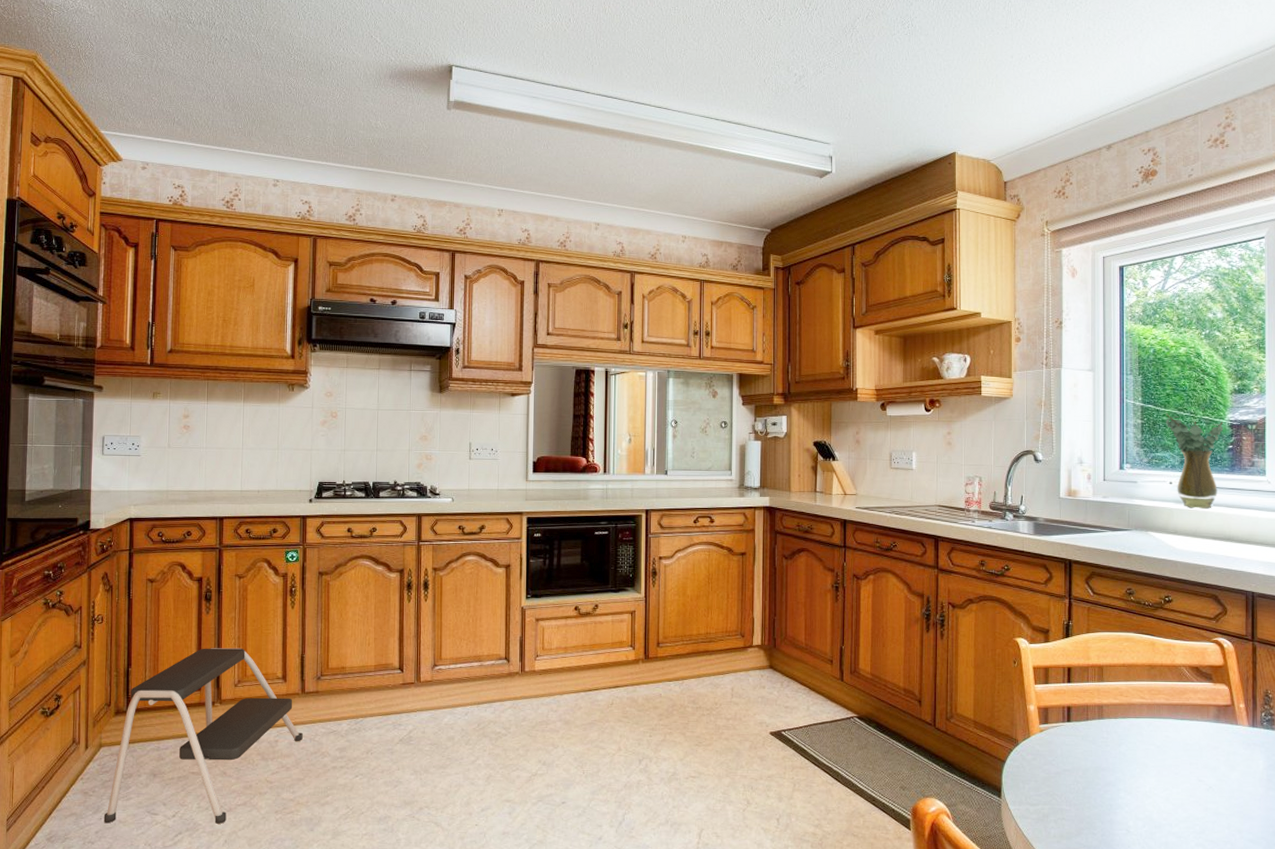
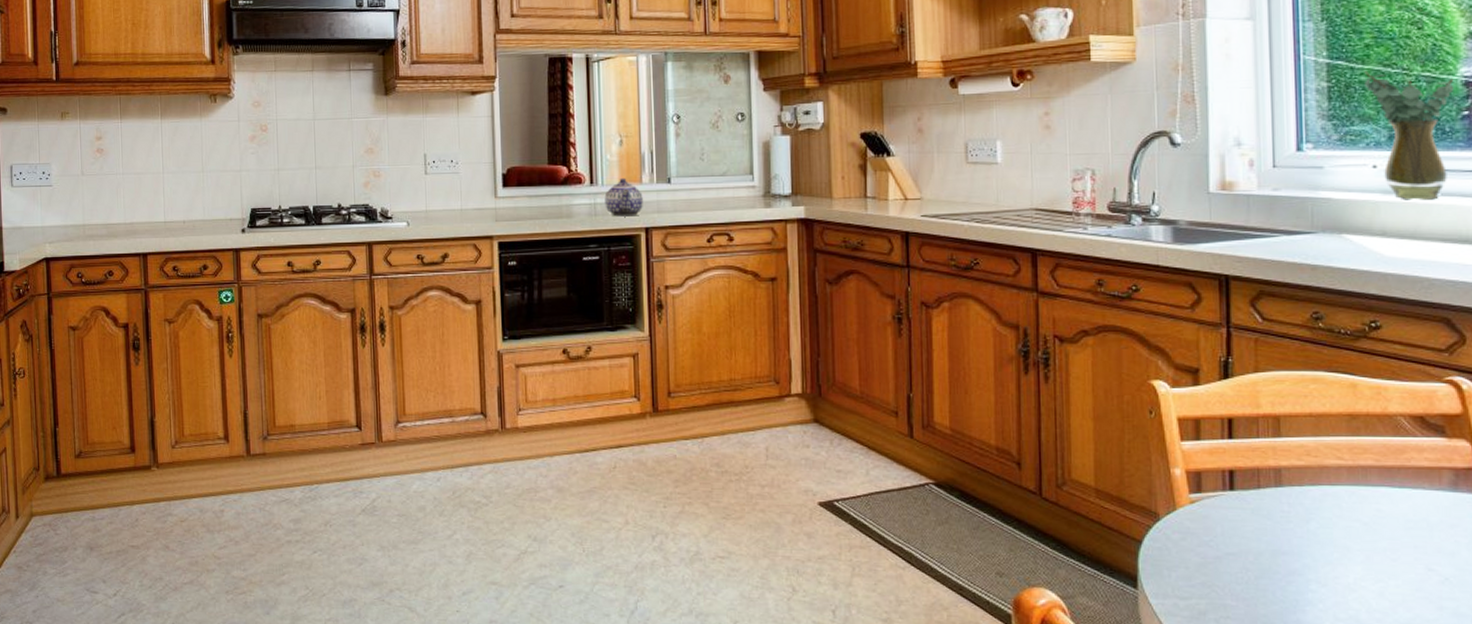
step stool: present [103,647,303,824] -> none [40,403,251,605]
teapot: none [614,469,646,500] -> present [604,177,644,217]

